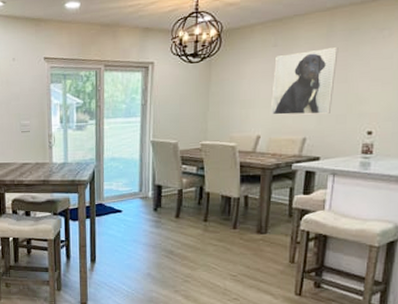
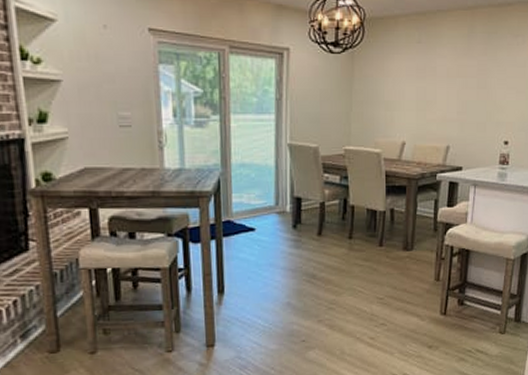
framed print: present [270,47,338,115] -> none [415,50,479,121]

